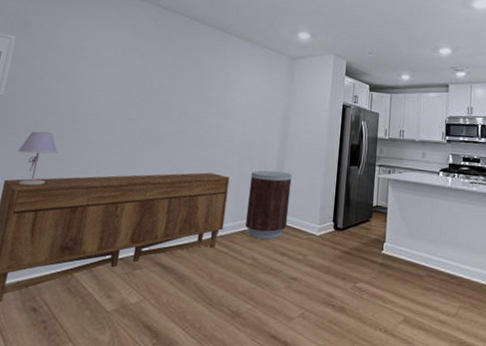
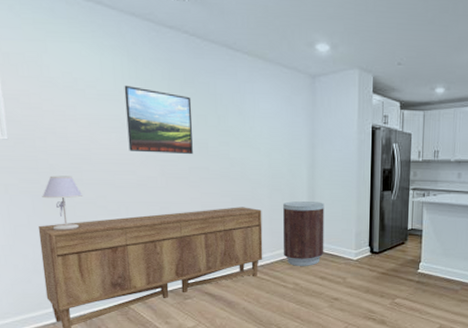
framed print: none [114,55,182,120] -> present [124,85,193,155]

